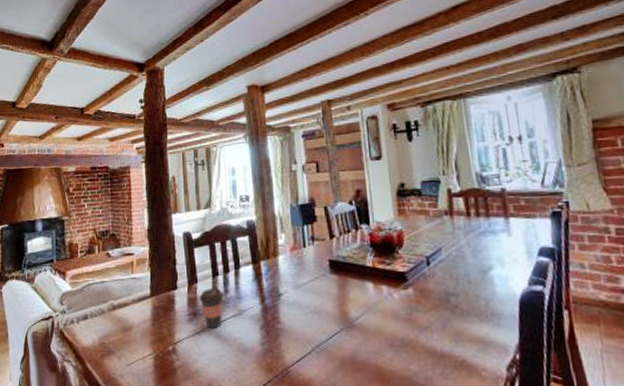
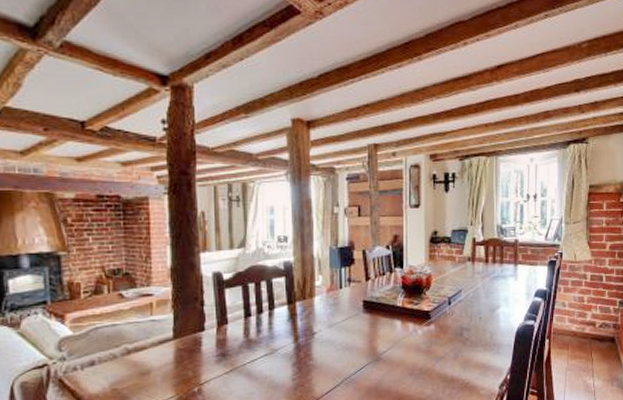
coffee cup: present [198,288,224,328] -> none [228,329,256,368]

